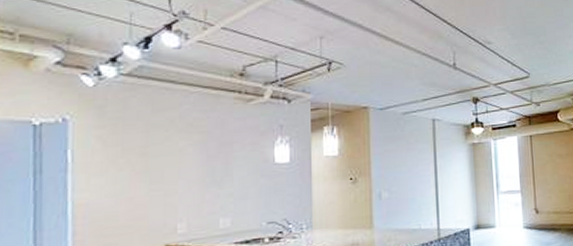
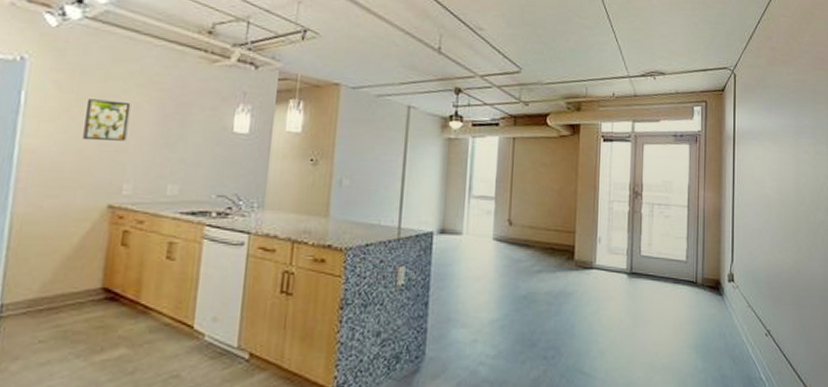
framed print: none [132,148,175,188] -> present [83,99,131,141]

